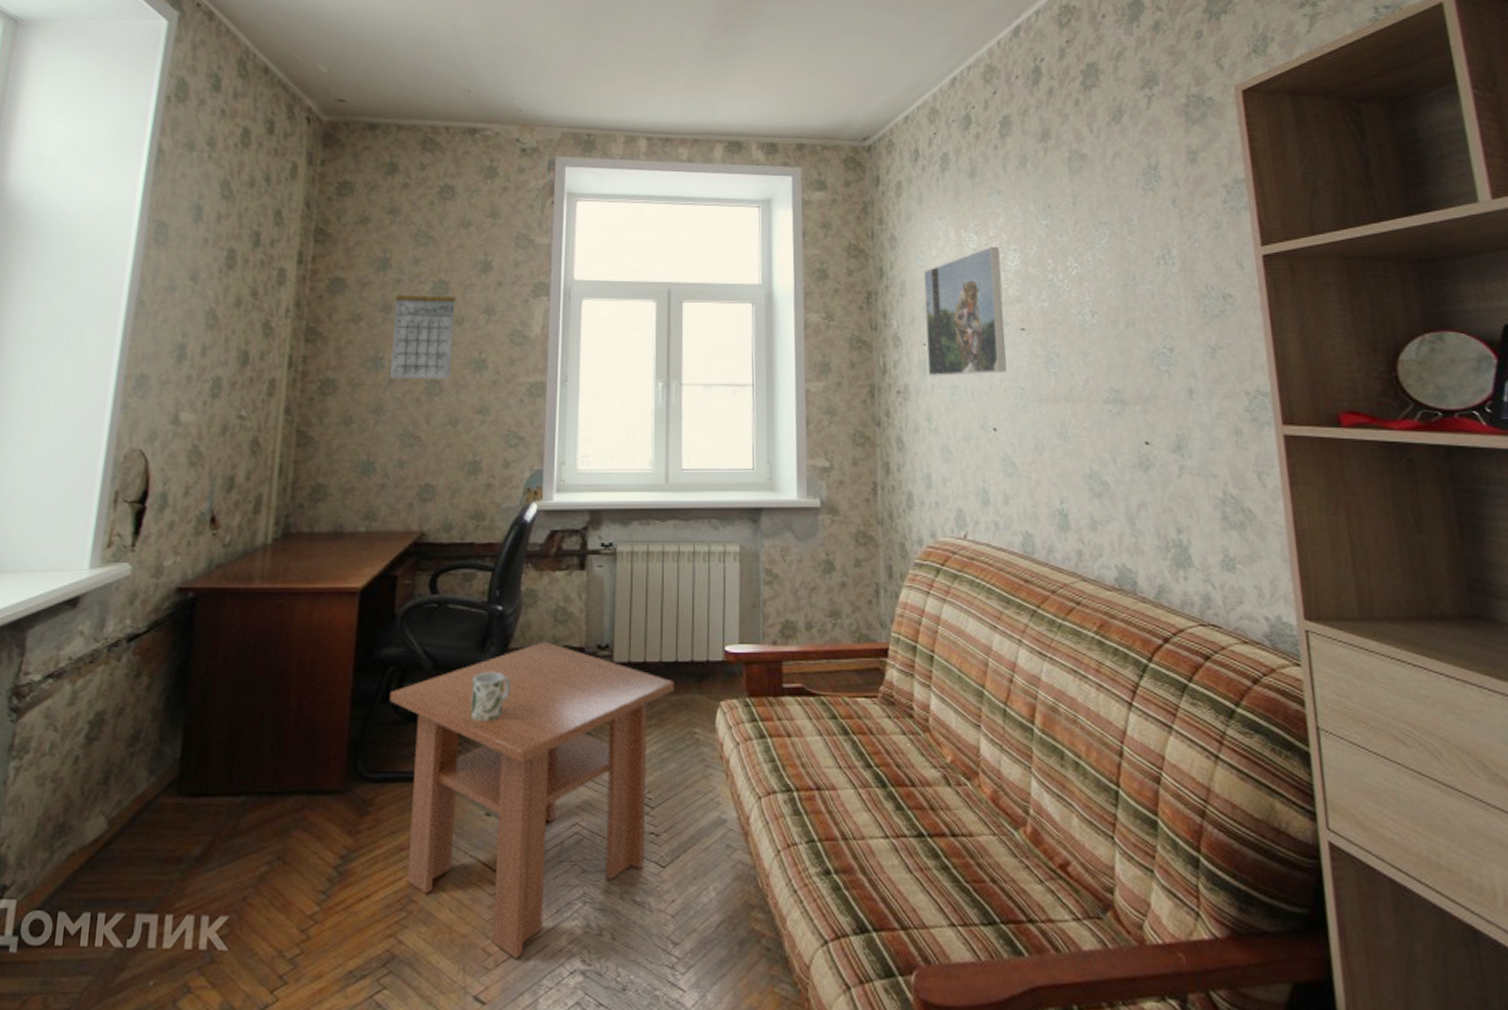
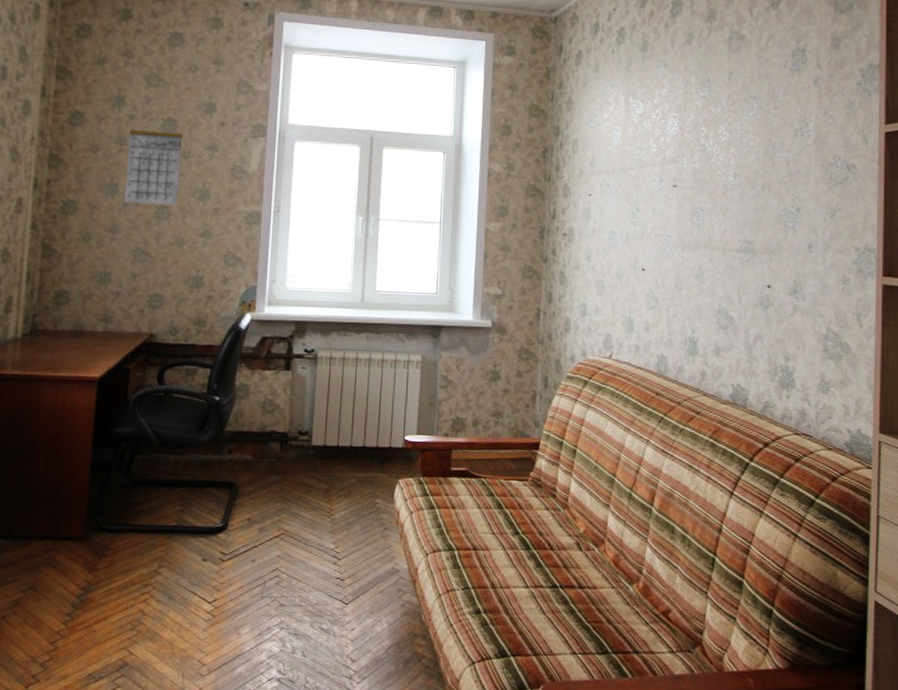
coffee table: present [389,641,675,959] -> none [123,426,362,668]
mug: present [470,671,510,722] -> none [191,449,225,488]
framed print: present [923,246,1007,376] -> none [591,112,661,223]

